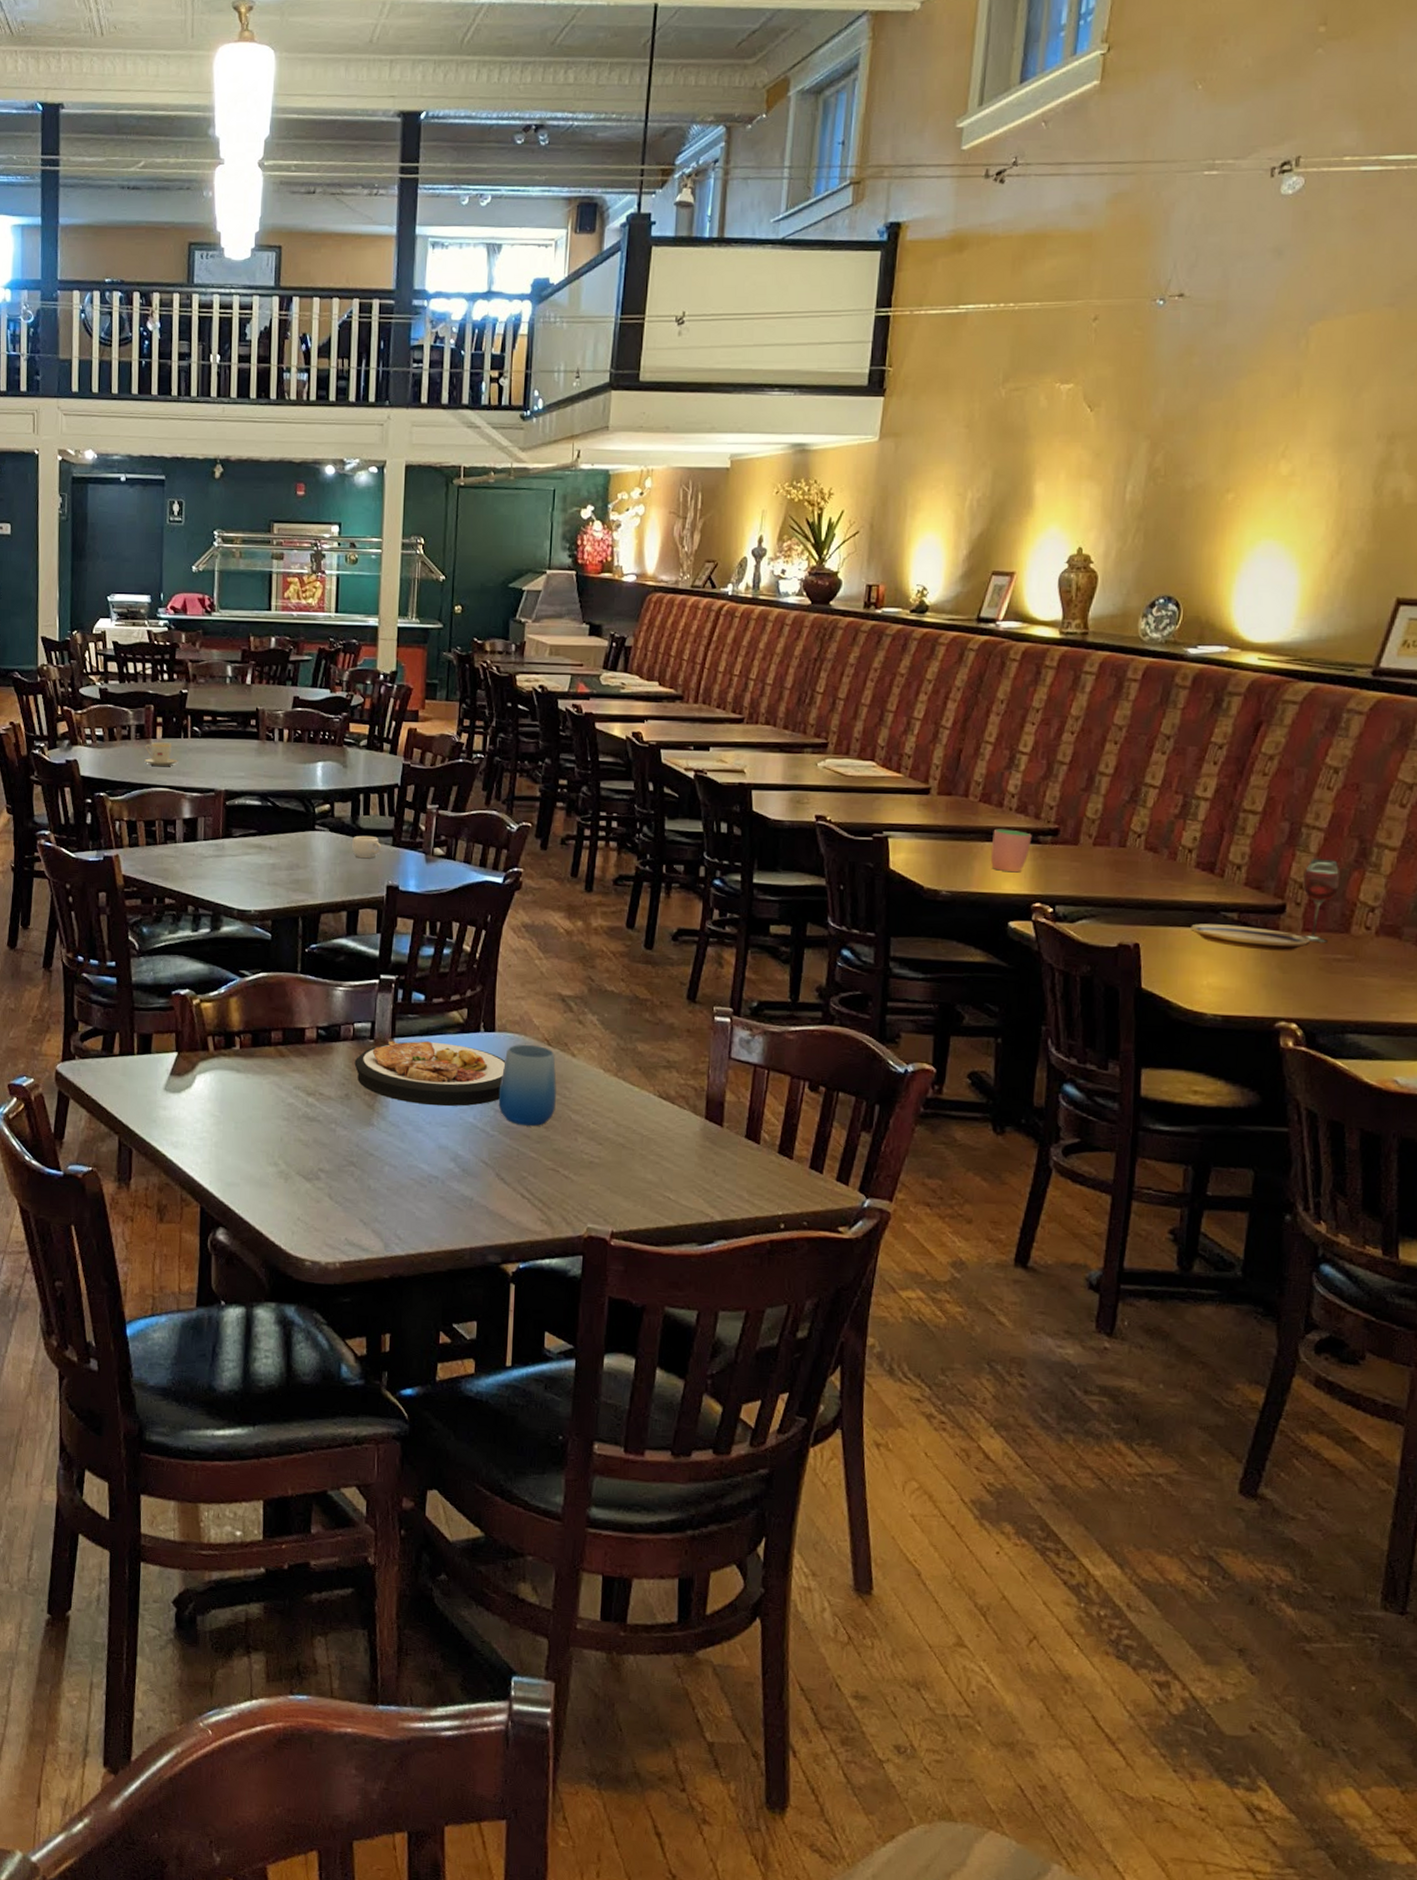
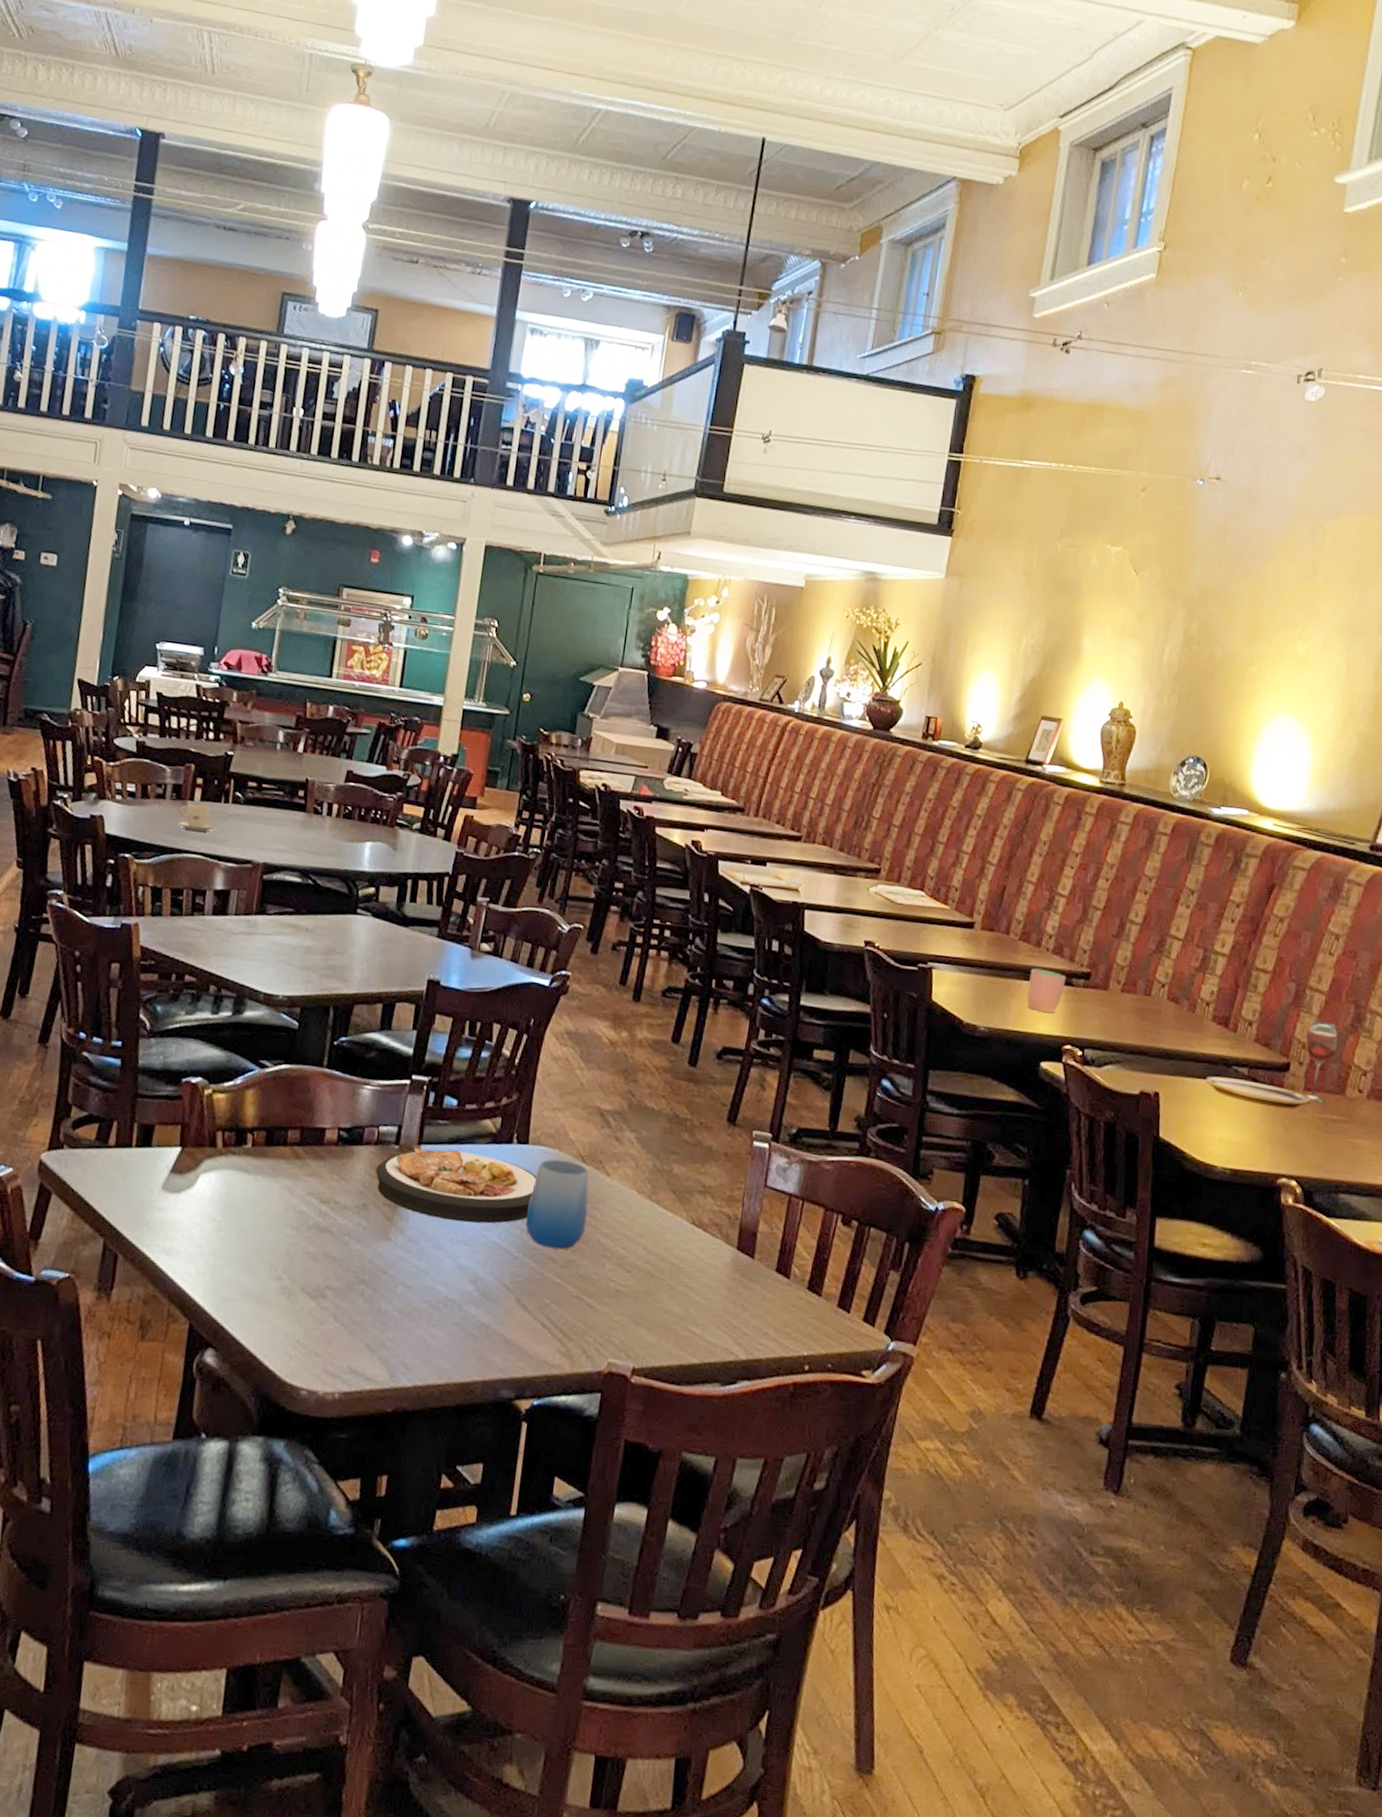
cup: present [351,835,381,859] -> none [393,923,426,950]

